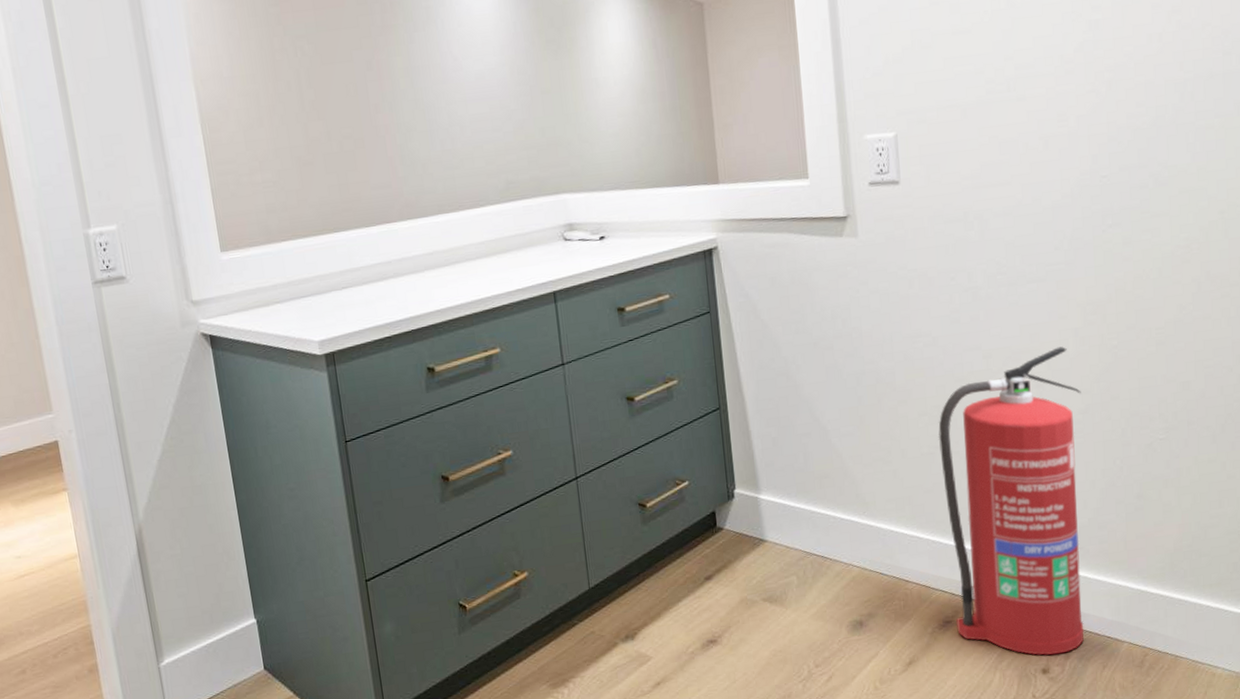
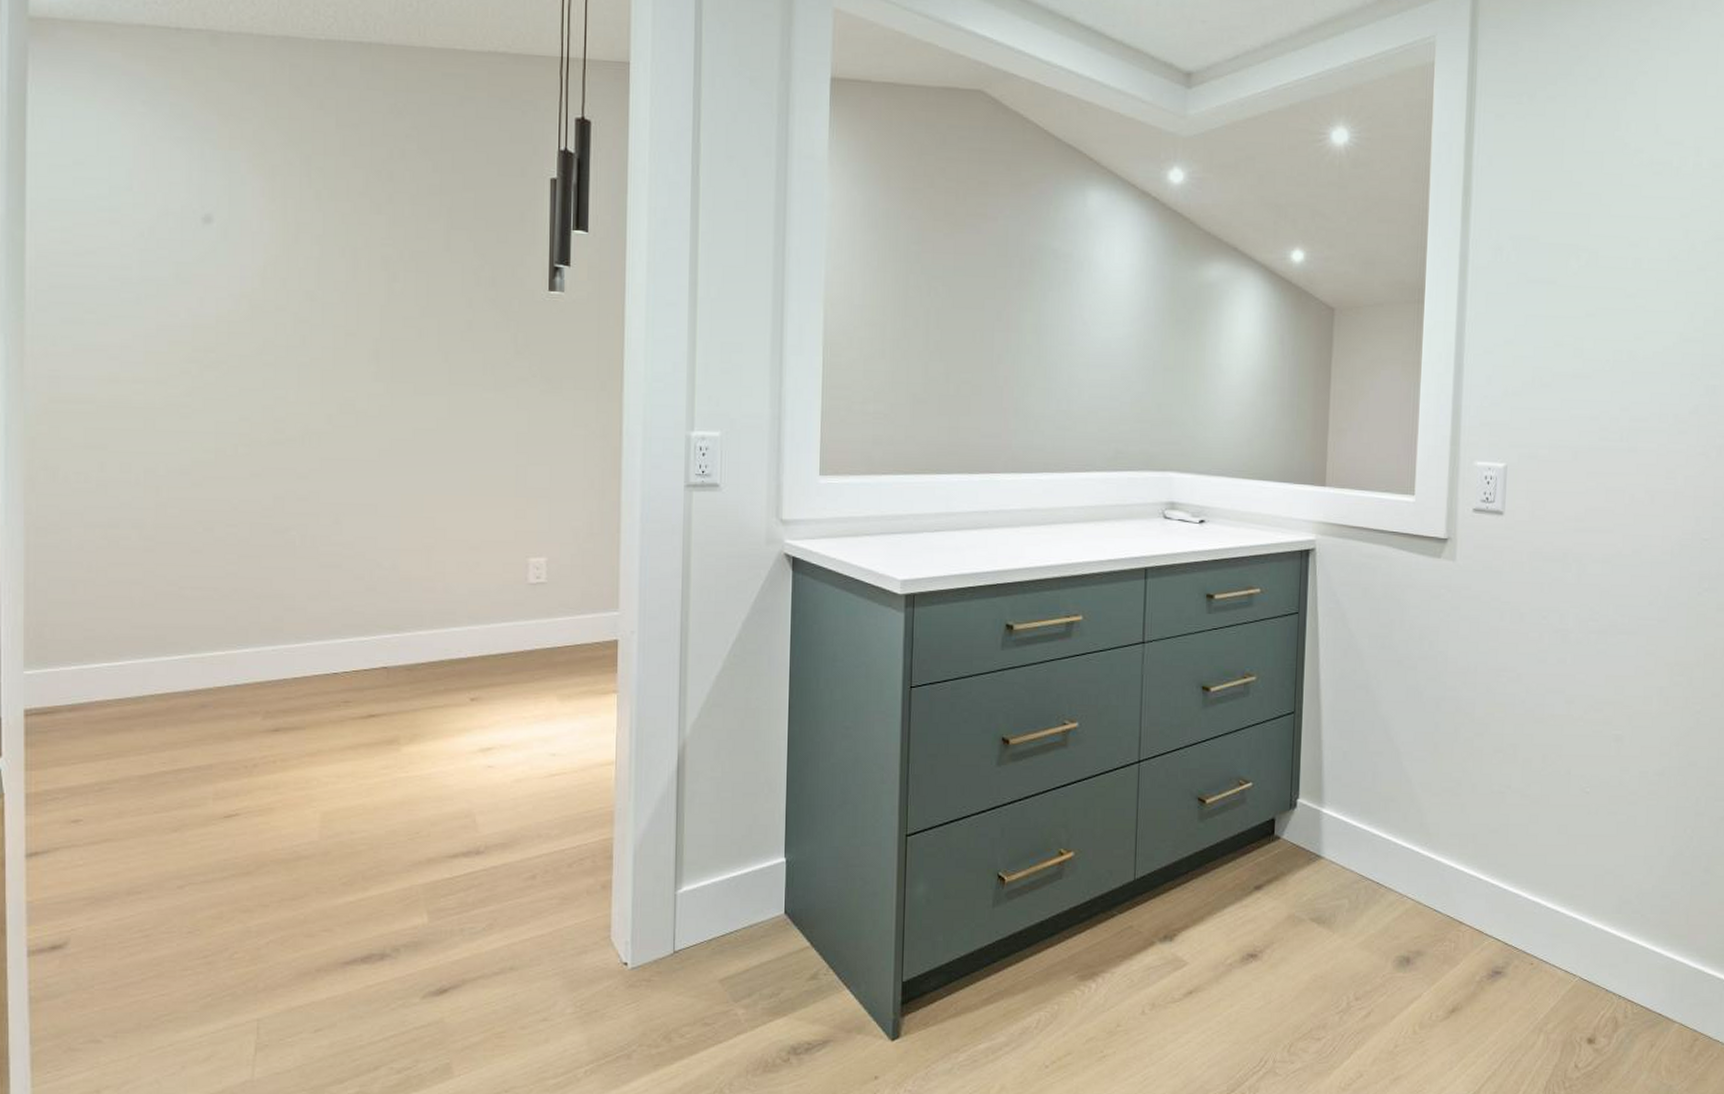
fire extinguisher: present [938,346,1084,656] -> none [1505,703,1660,1025]

